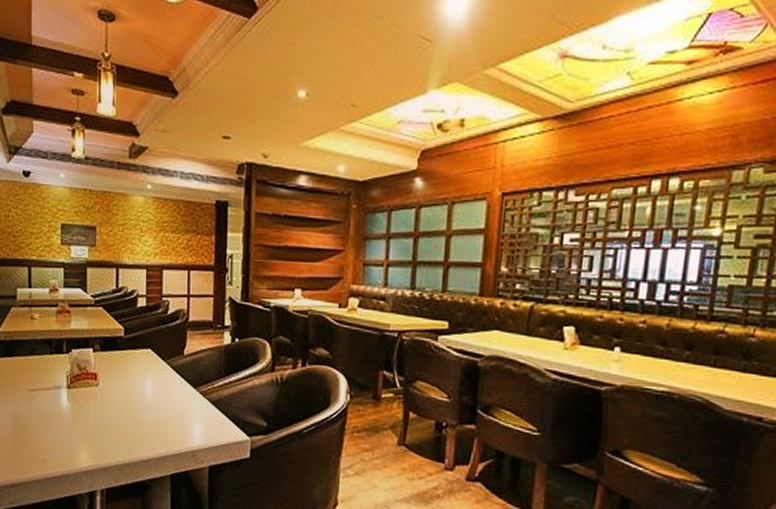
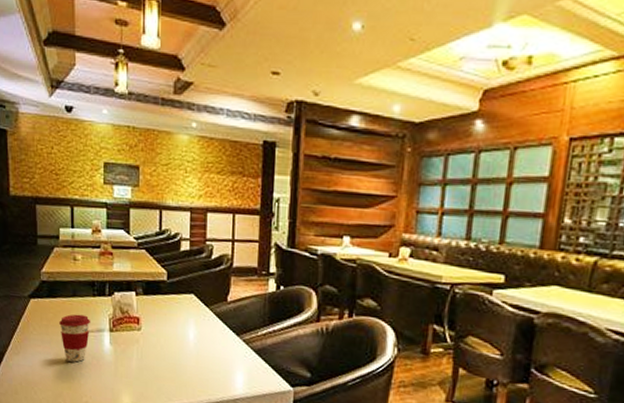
coffee cup: none [16,372,47,420] -> present [59,314,90,362]

